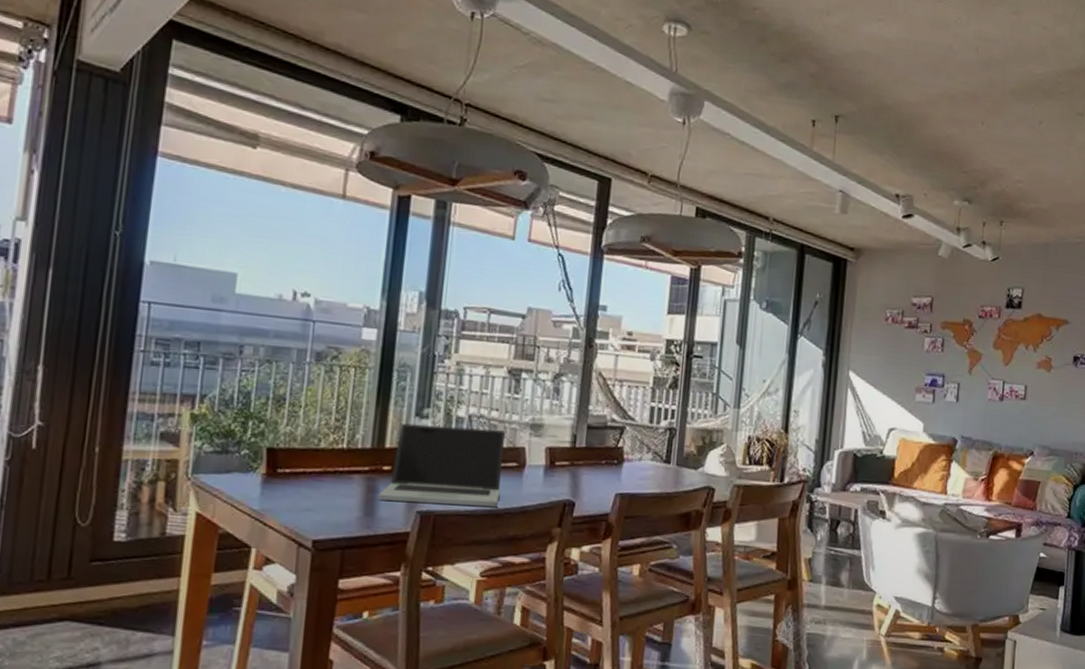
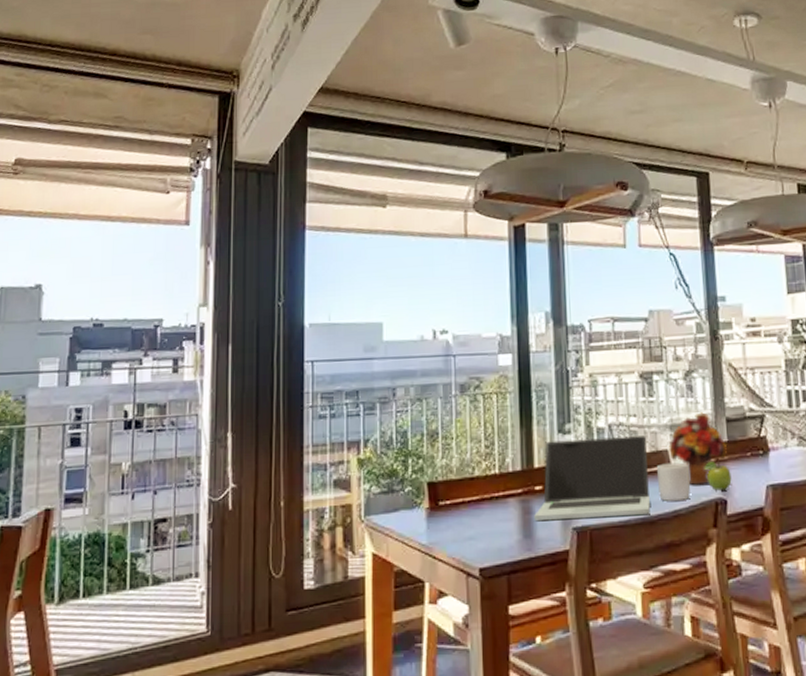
mug: none [509,460,544,498] -> present [656,462,691,501]
flower arrangement: none [526,416,584,485] -> present [668,412,727,485]
fruit: none [558,464,584,493] -> present [704,461,732,491]

